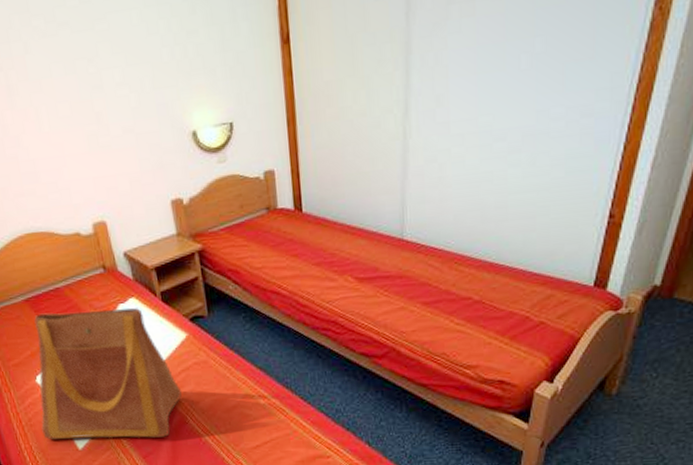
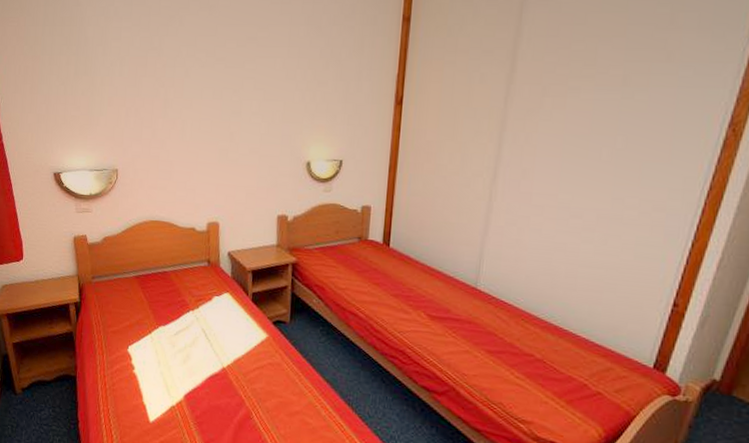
tote bag: present [34,307,182,439] -> none [121,291,252,428]

